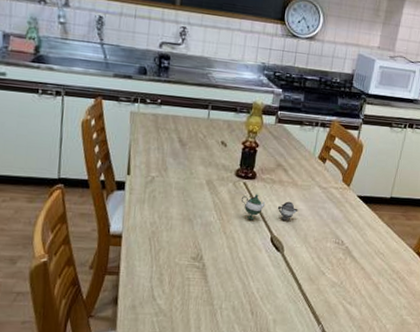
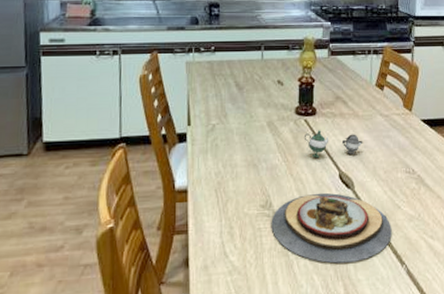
plate: none [199,252,314,317] -> present [271,192,392,263]

